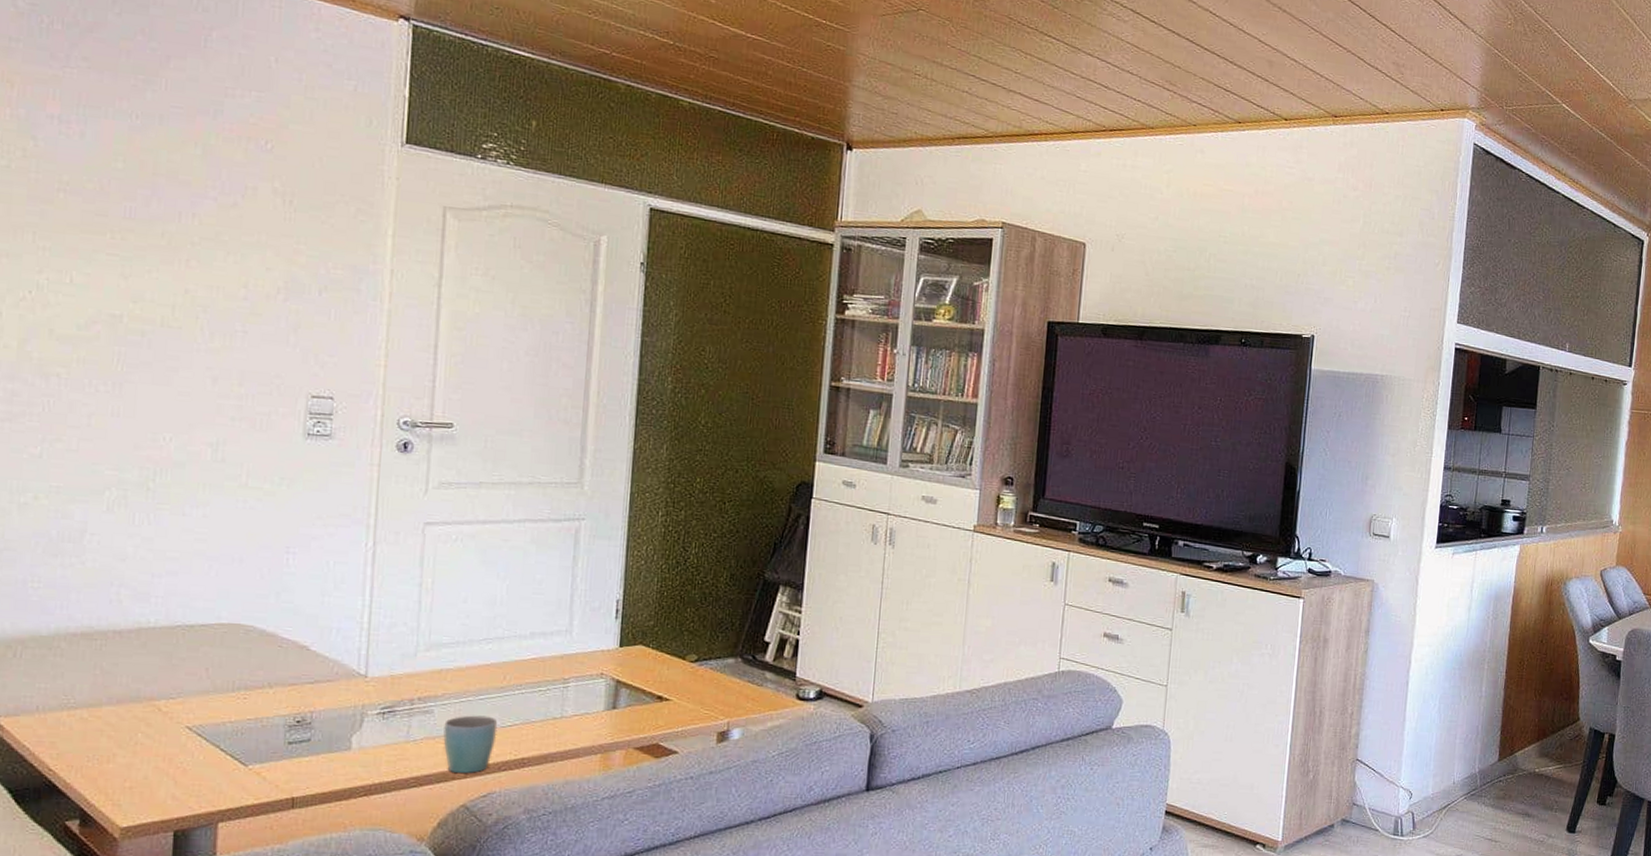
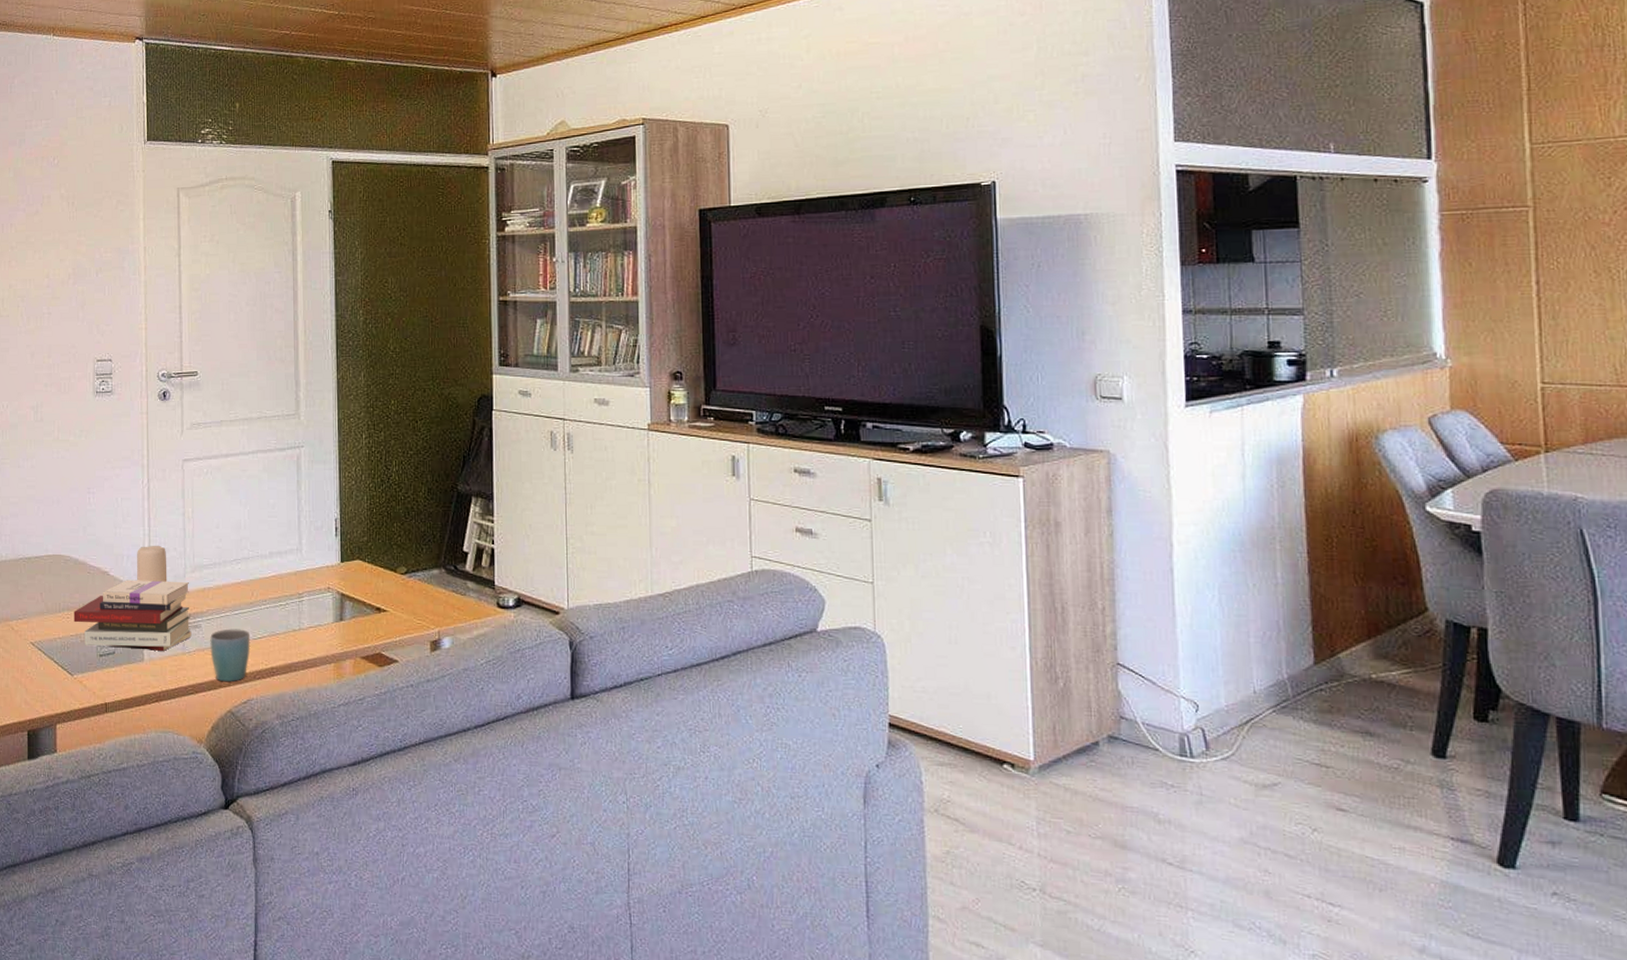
books: none [253,656,421,739] -> present [73,579,192,651]
candle: none [349,618,393,661] -> present [137,545,167,582]

